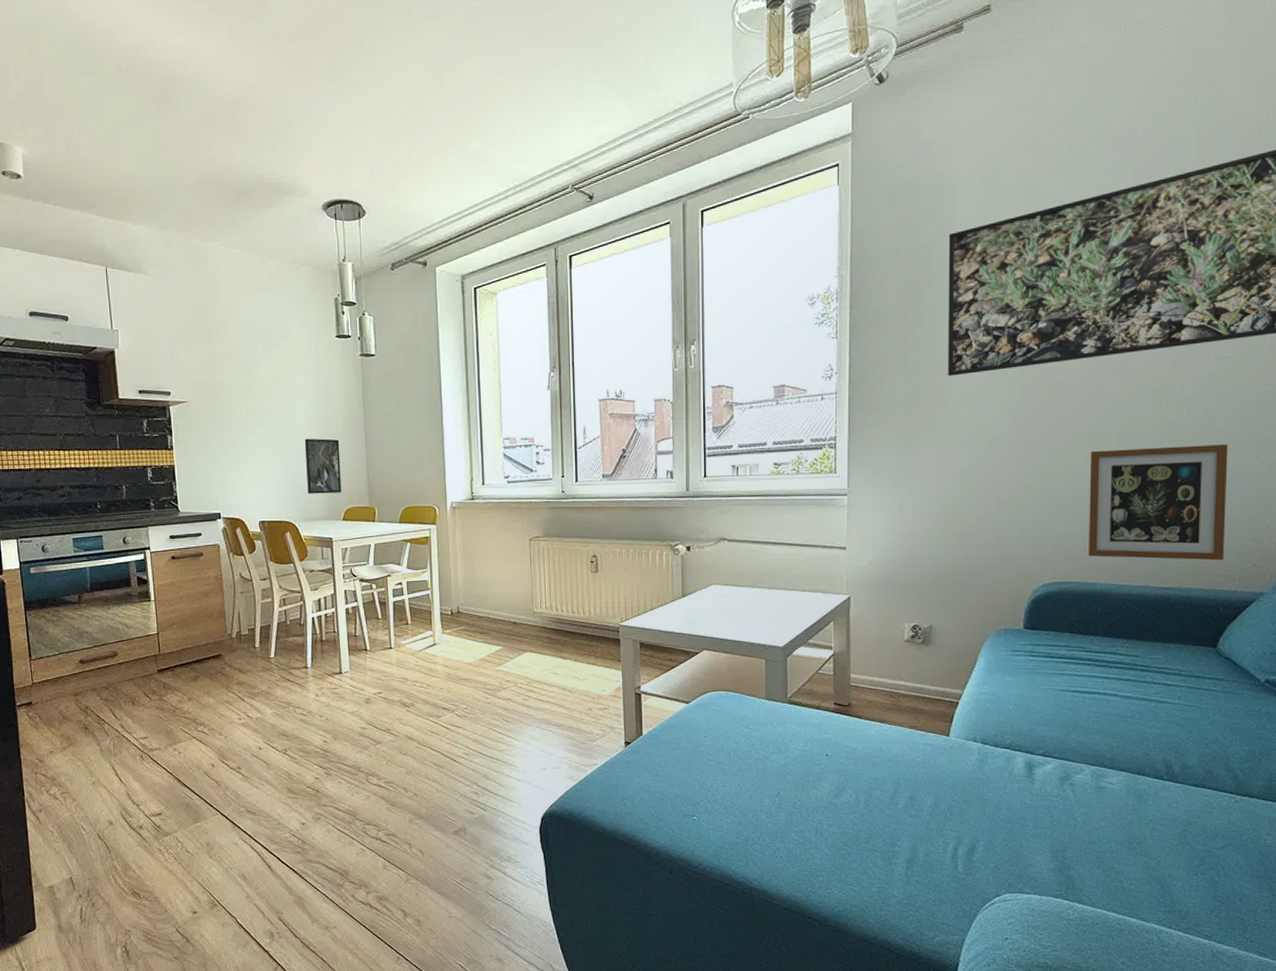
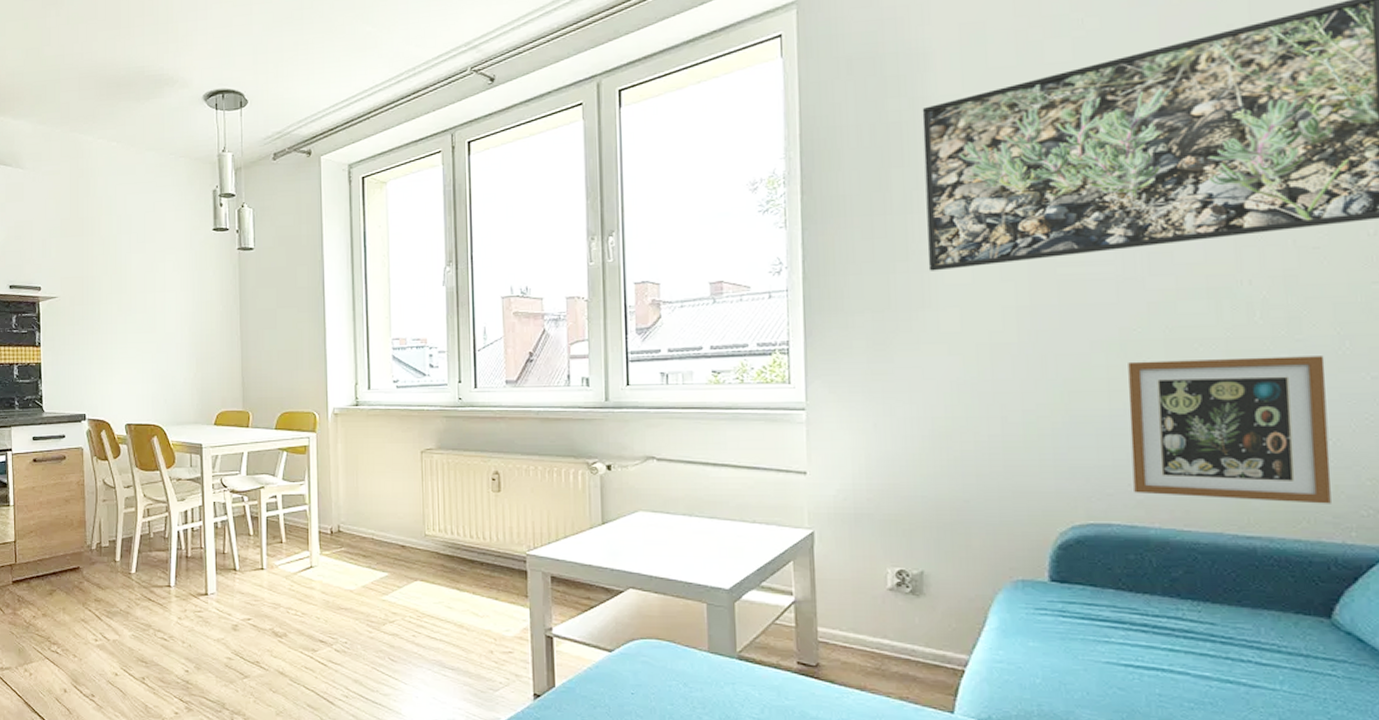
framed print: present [304,438,342,494] -> none [176,336,214,396]

